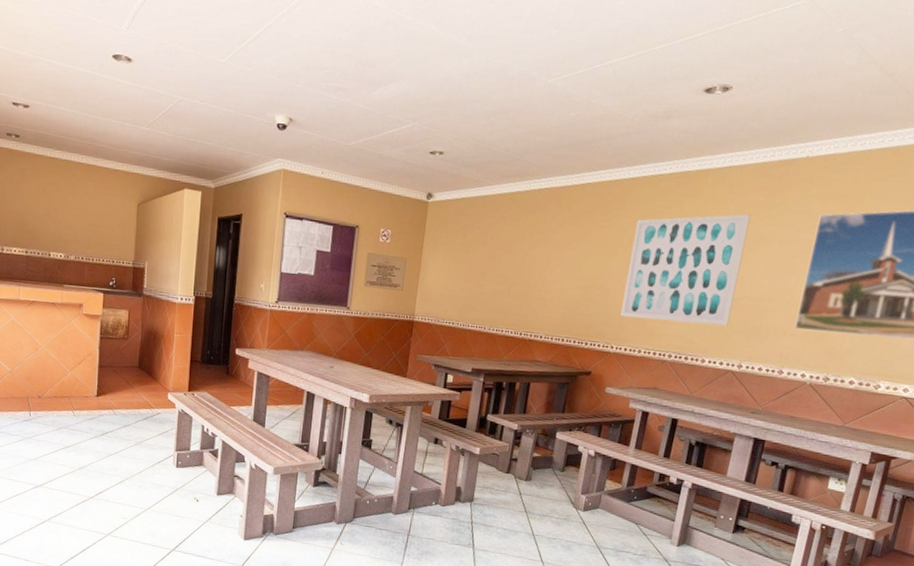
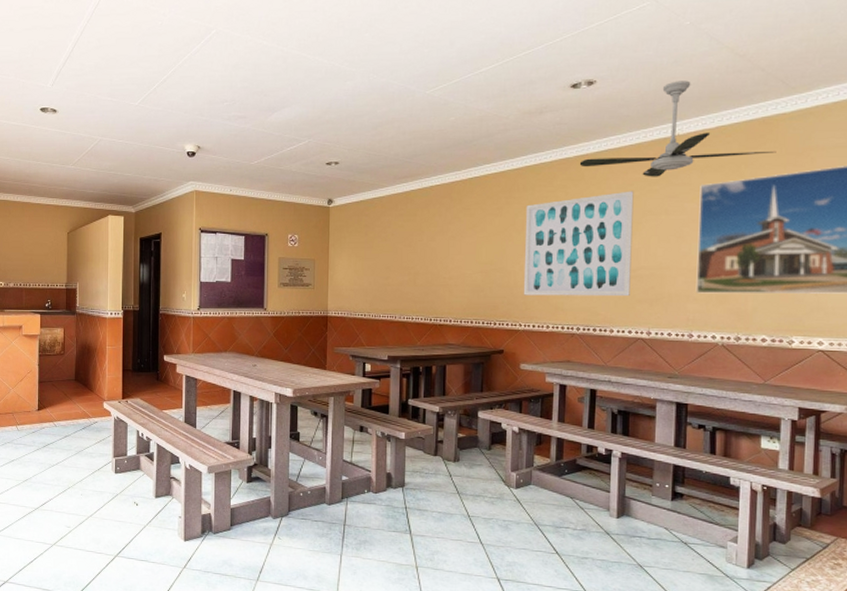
ceiling fan: none [699,96,904,202] -> present [579,80,776,177]

